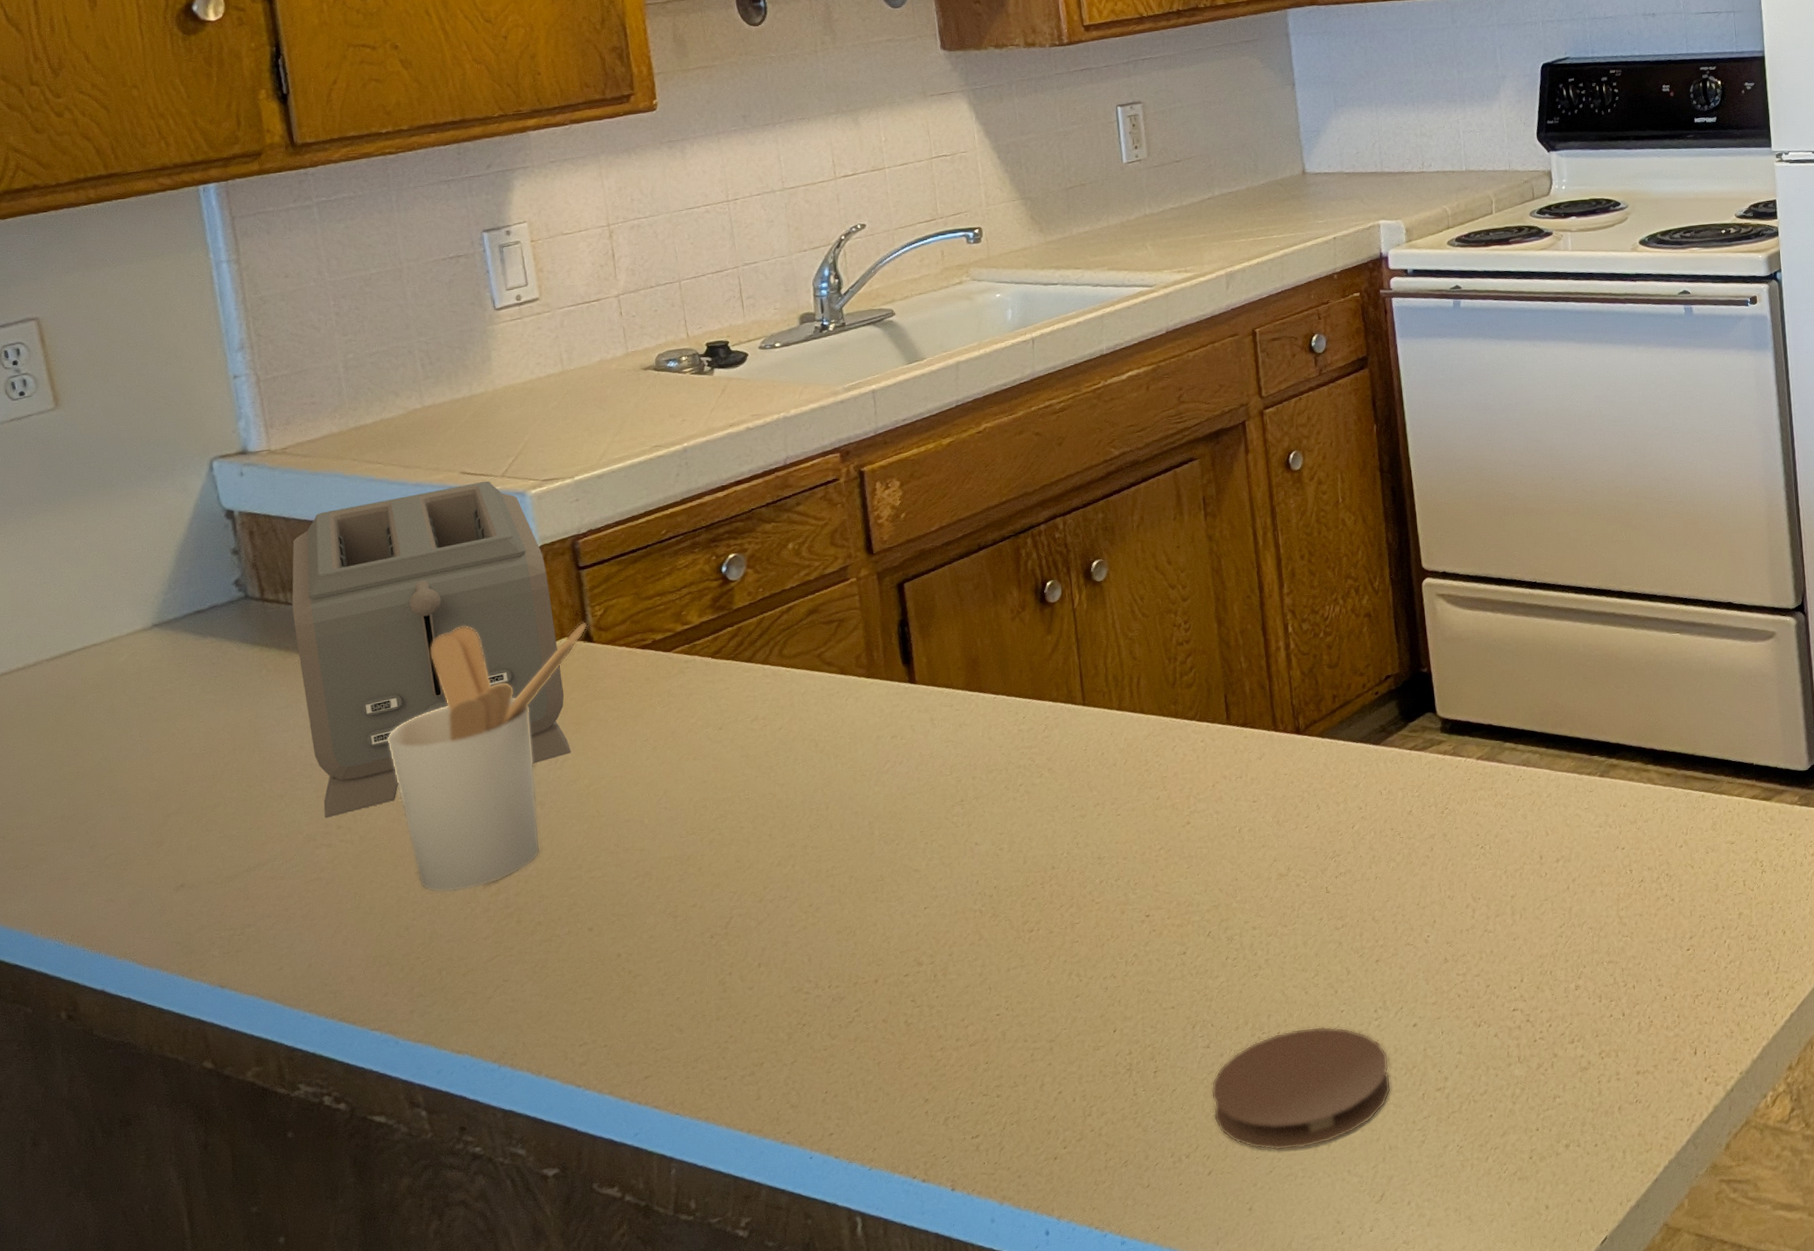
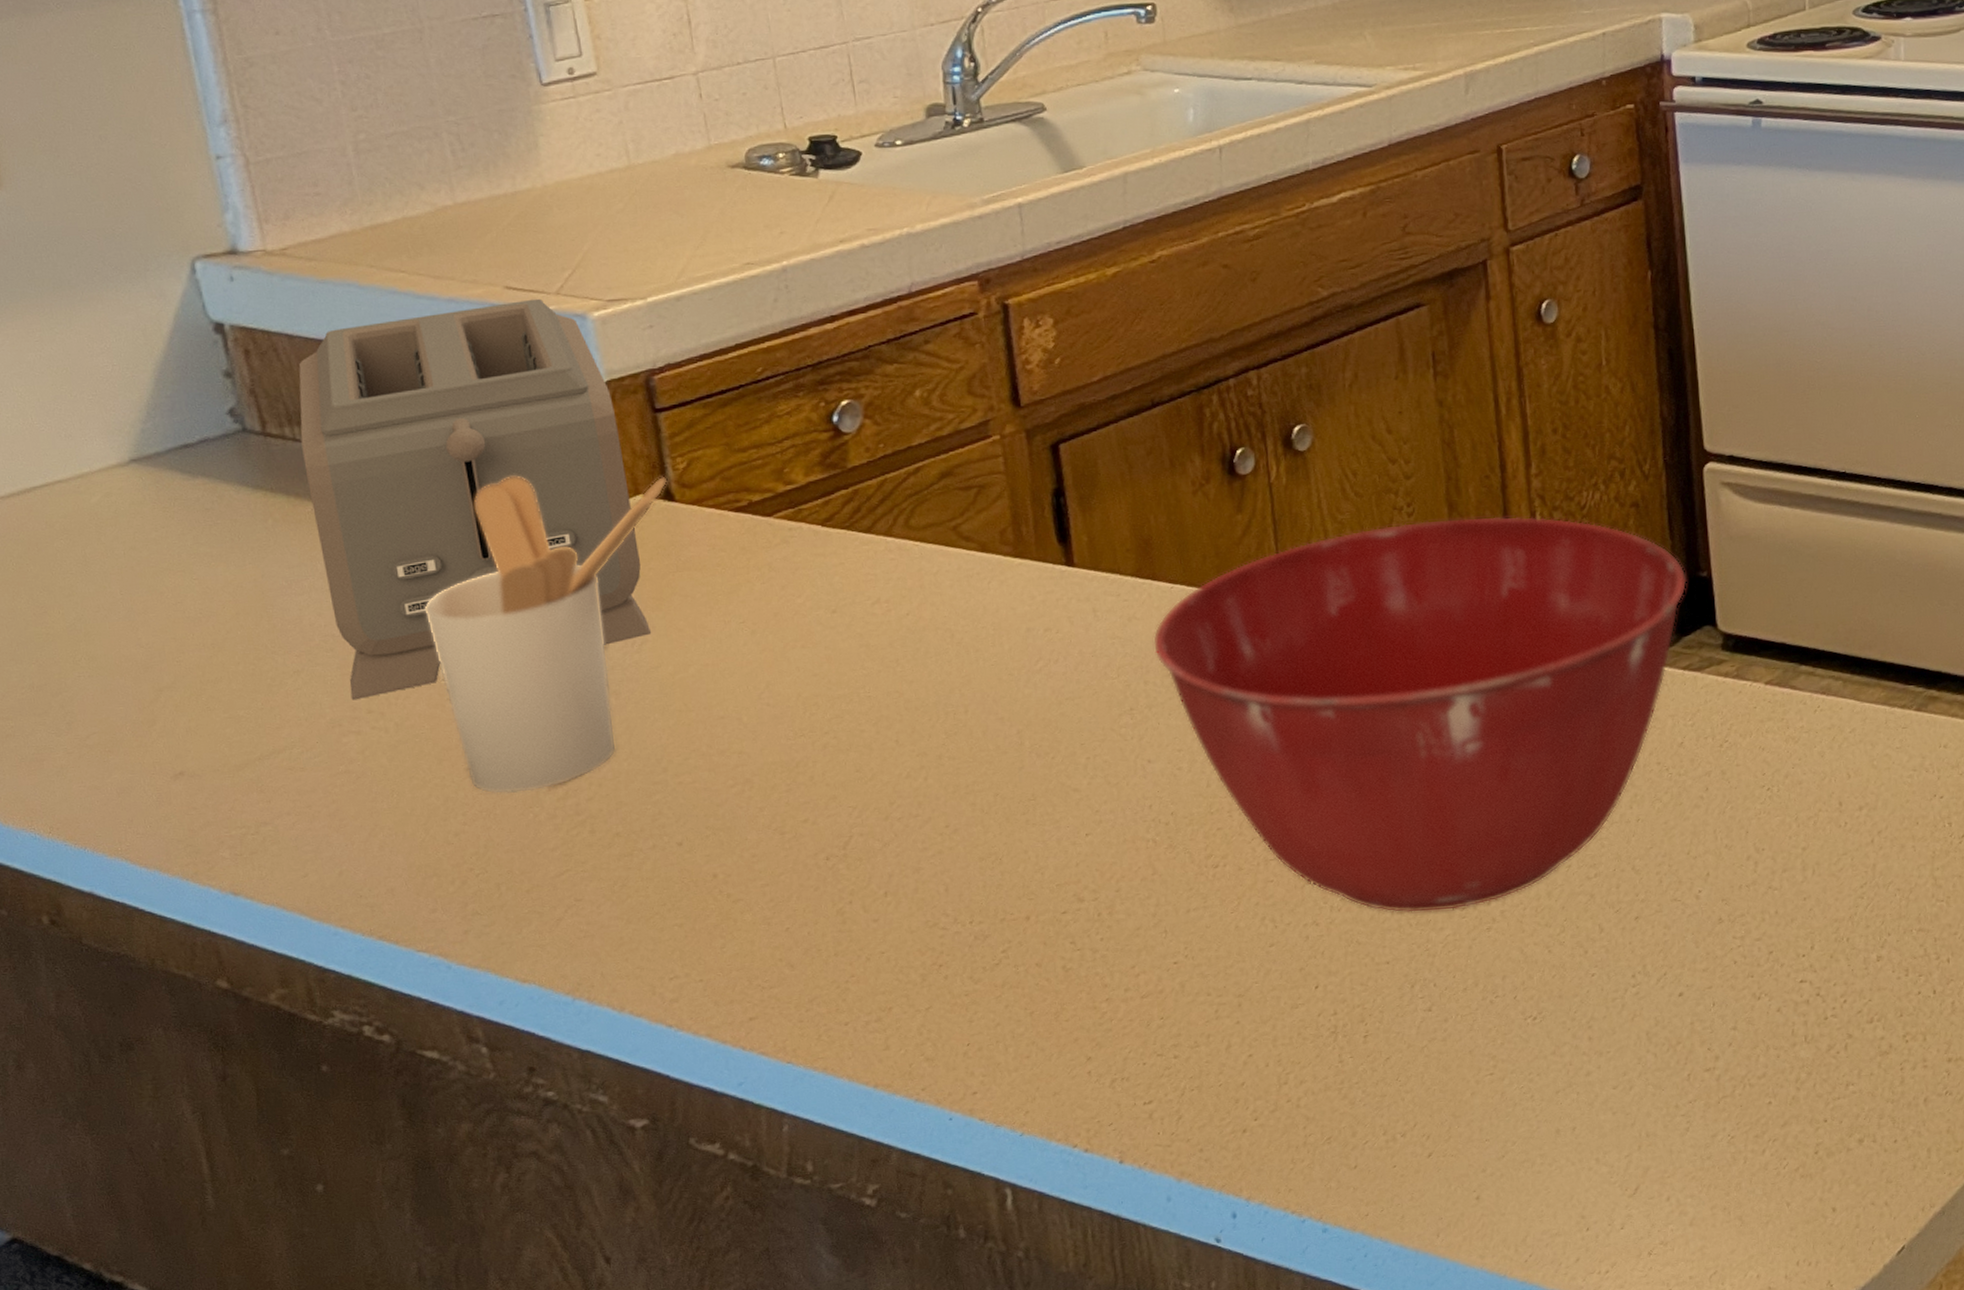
mixing bowl: none [979,628,1411,965] -> present [1152,516,1687,913]
coaster: present [1211,1026,1392,1151] -> none [1432,992,1651,1133]

